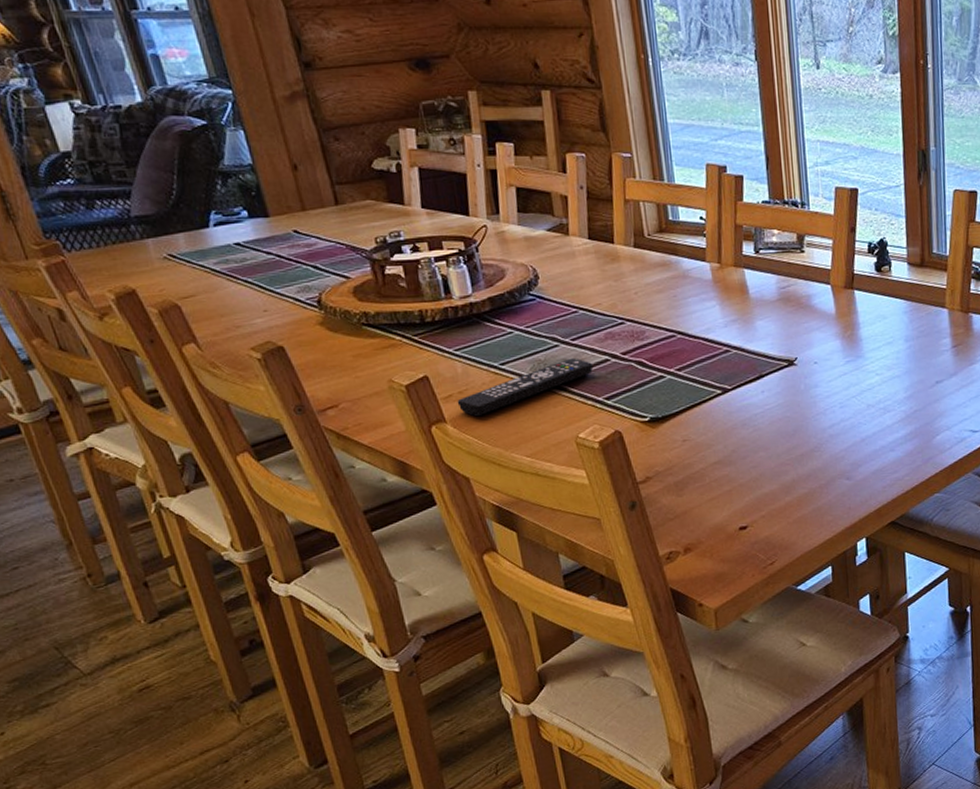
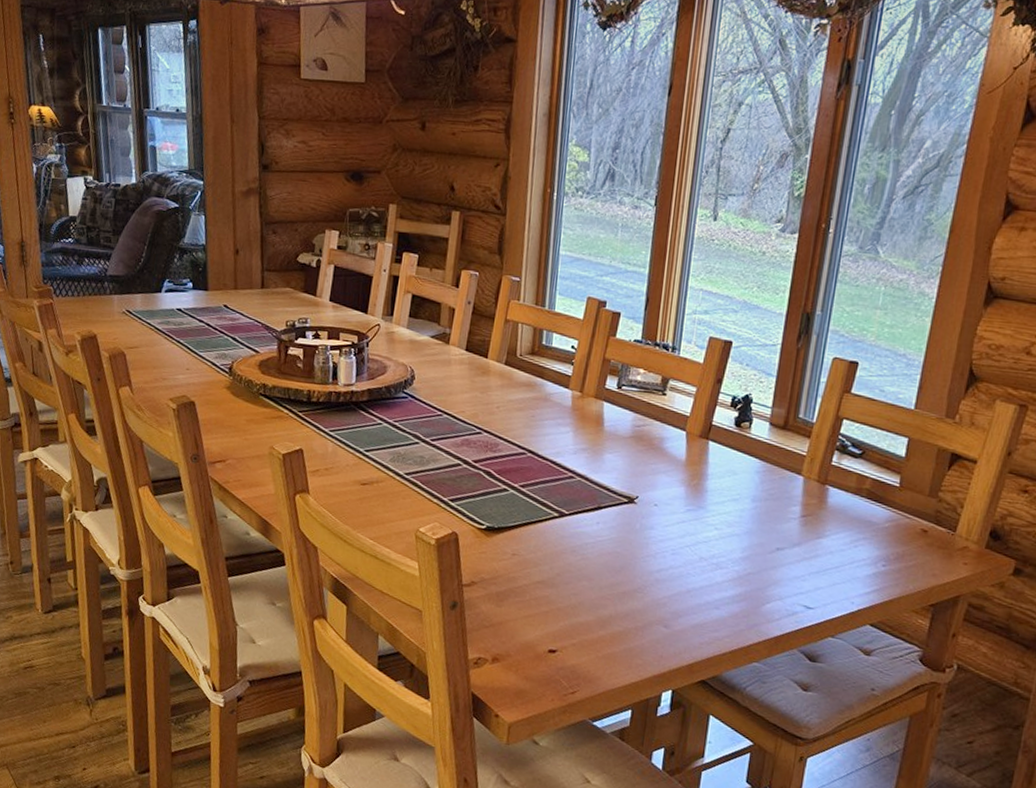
remote control: present [457,358,594,416] -> none [321,456,446,493]

